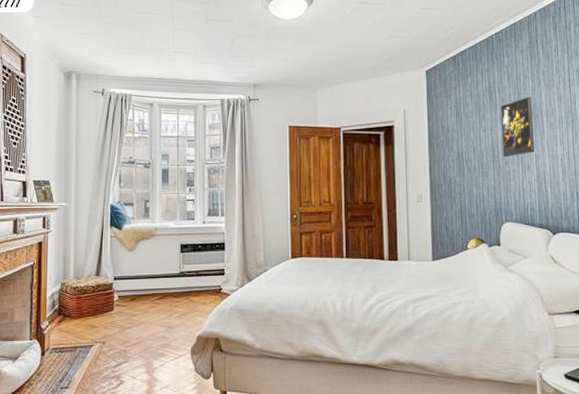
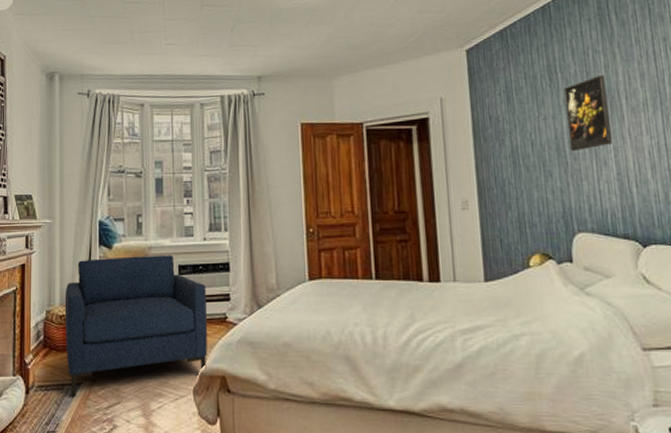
chair: none [78,236,205,357] -> present [64,255,208,396]

